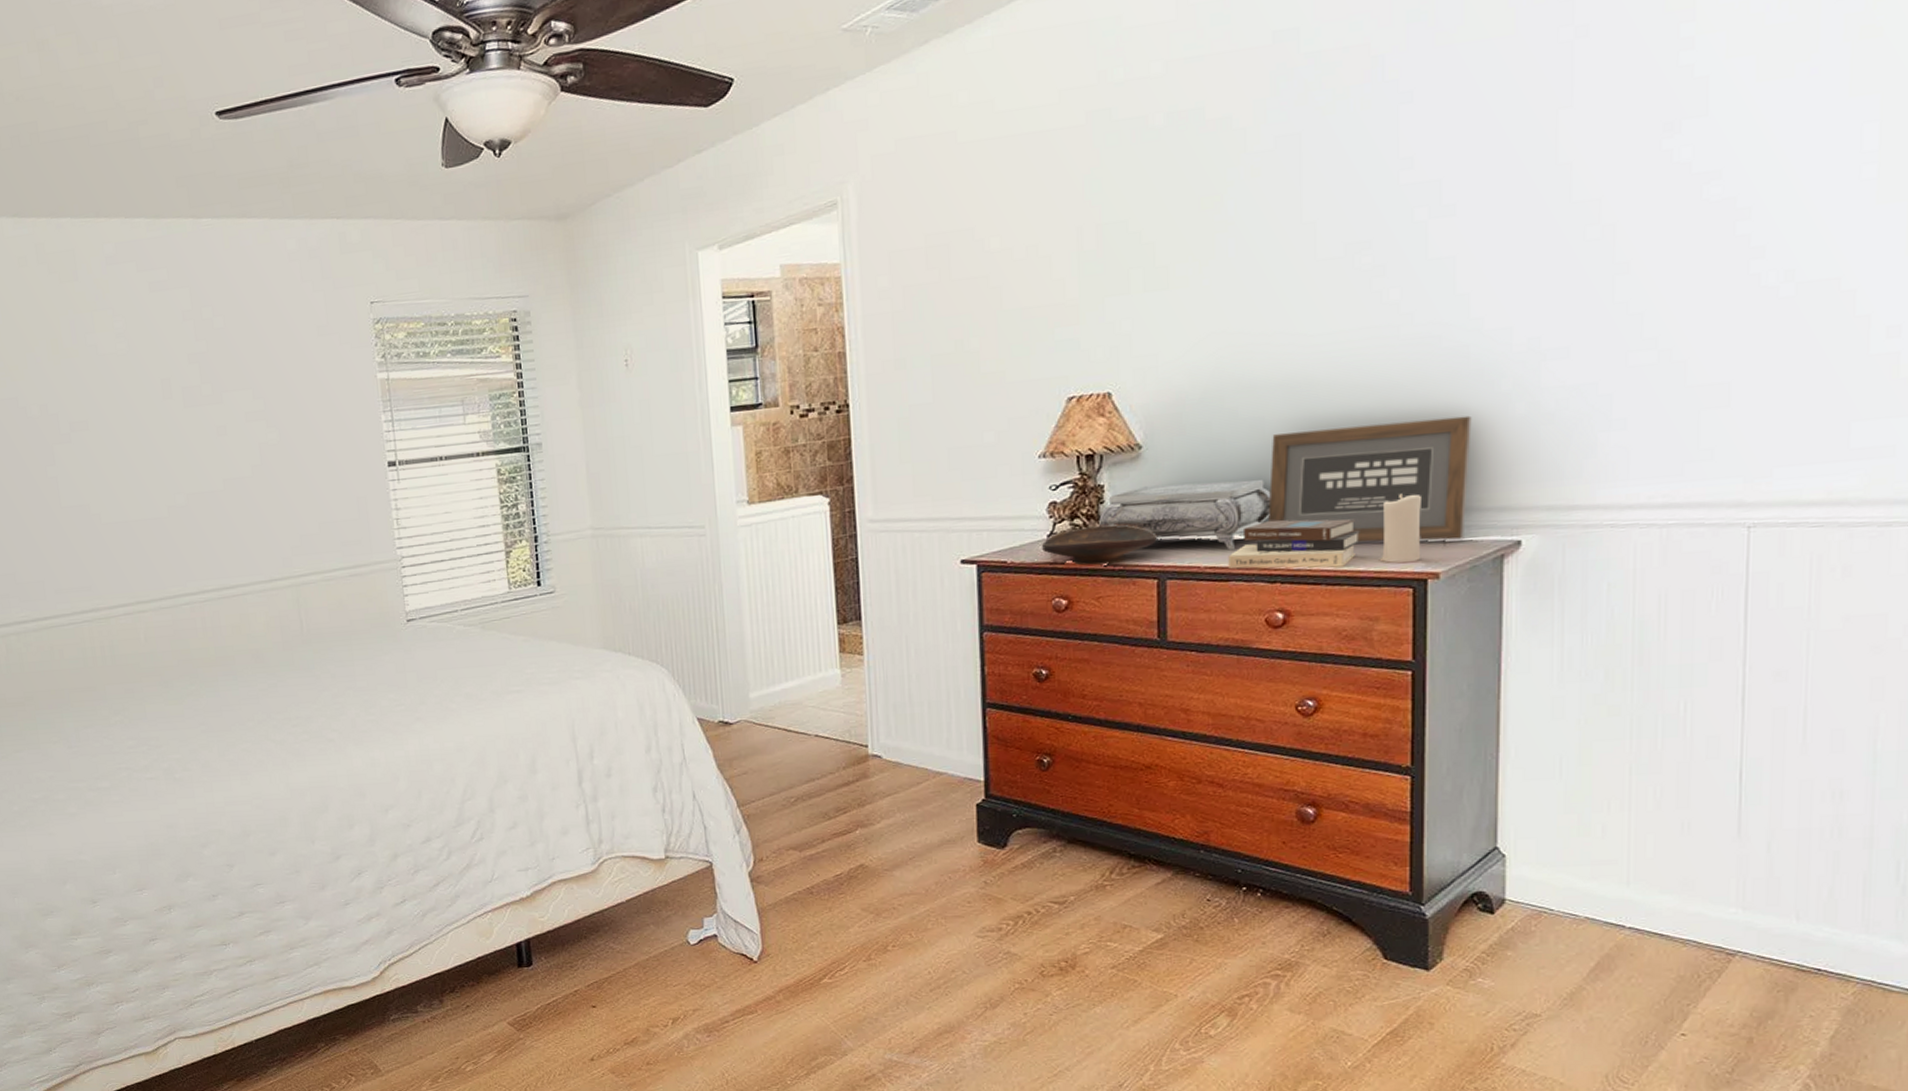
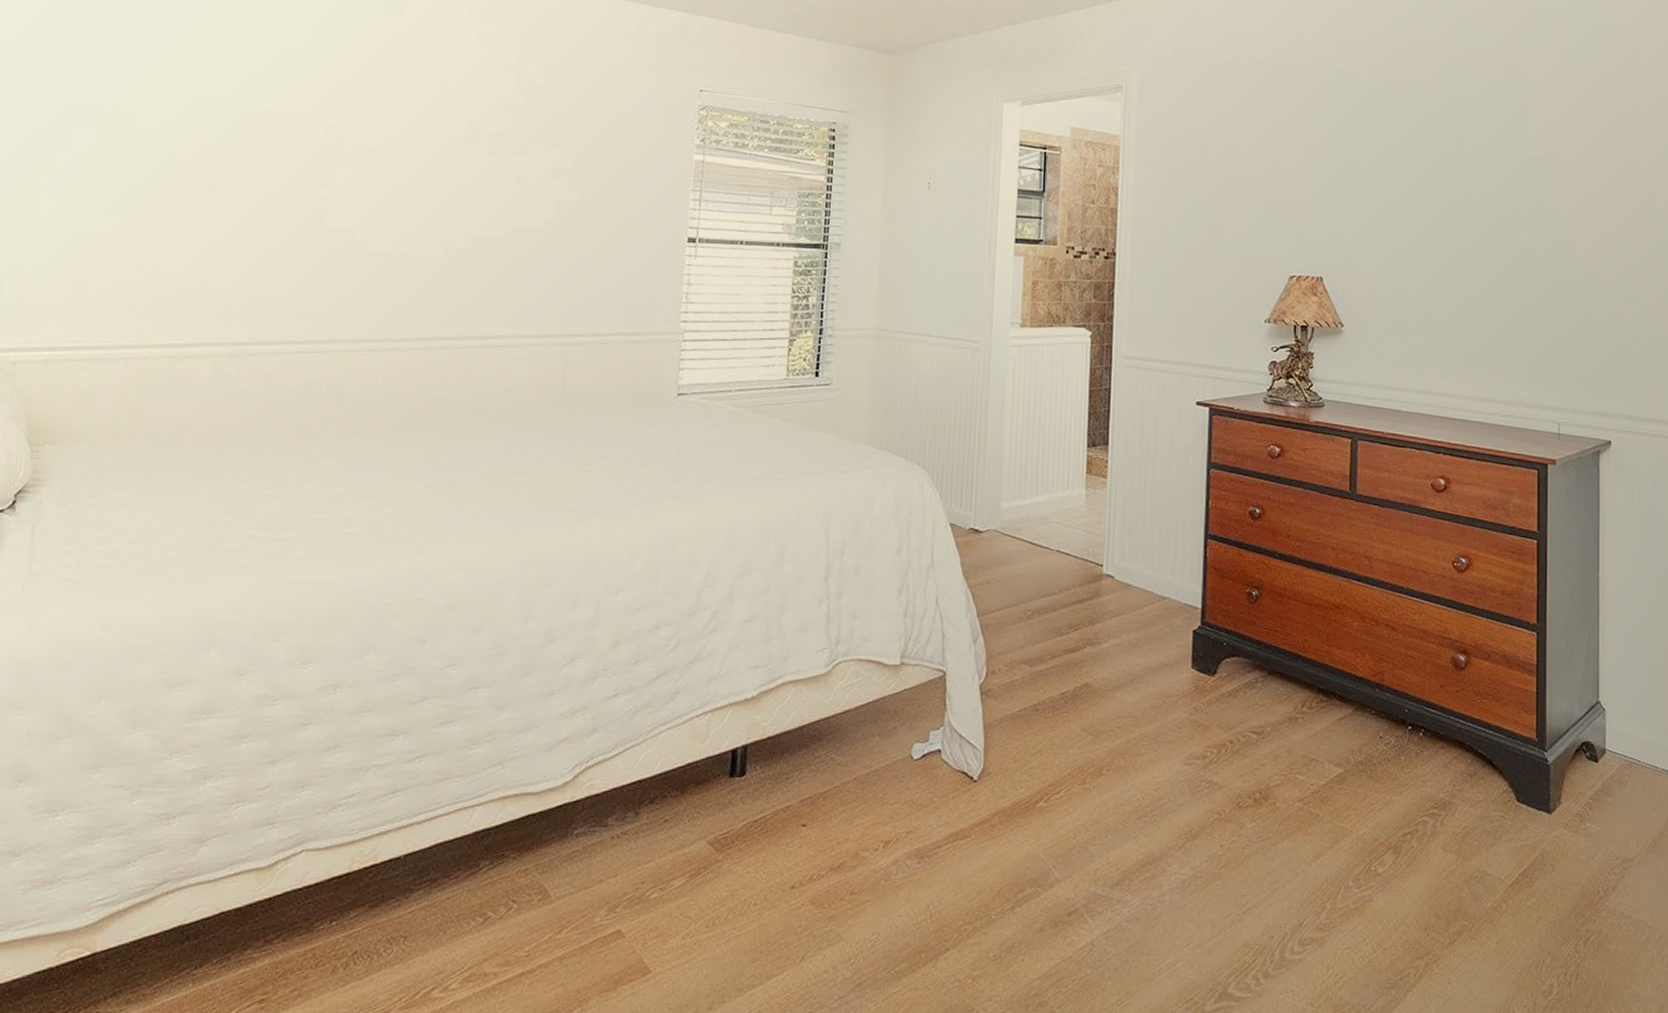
decorative bowl: present [1042,524,1158,566] -> none [1263,387,1353,421]
jewelry box: present [1099,479,1271,551] -> none [1308,358,1438,422]
books: present [1228,519,1360,570] -> none [1405,400,1501,446]
picture frame: present [1268,415,1472,543] -> none [1435,331,1577,435]
candle: present [1379,493,1421,564] -> none [1514,391,1543,449]

